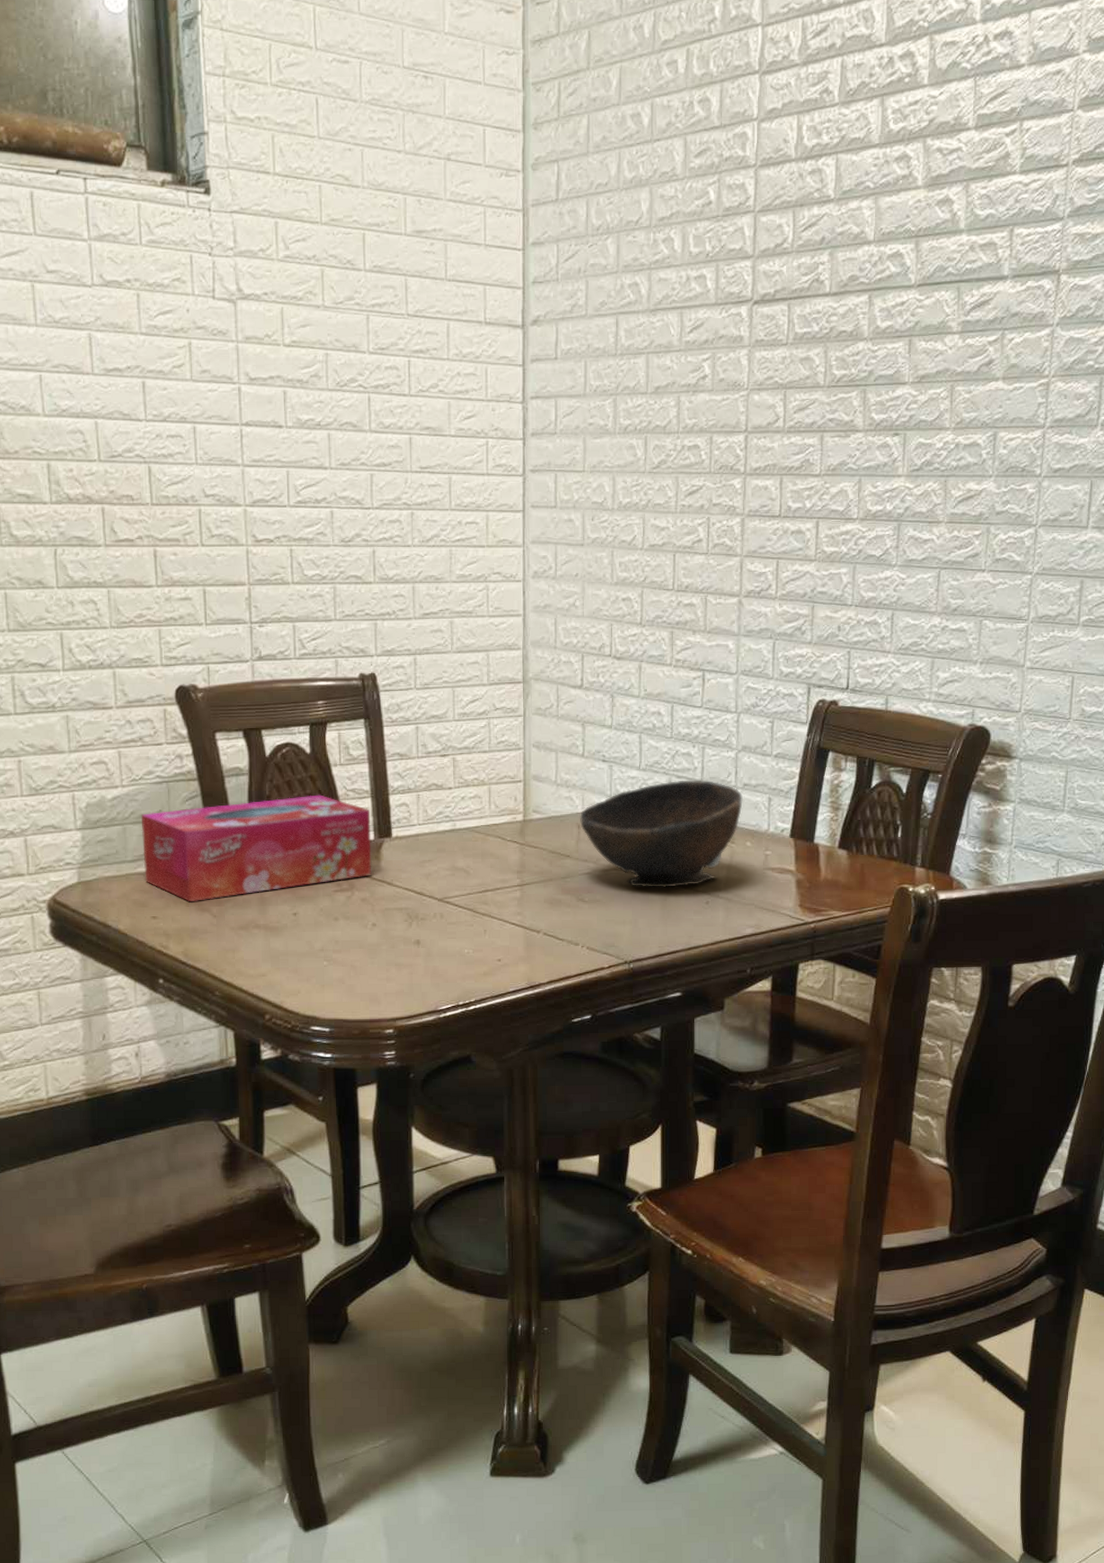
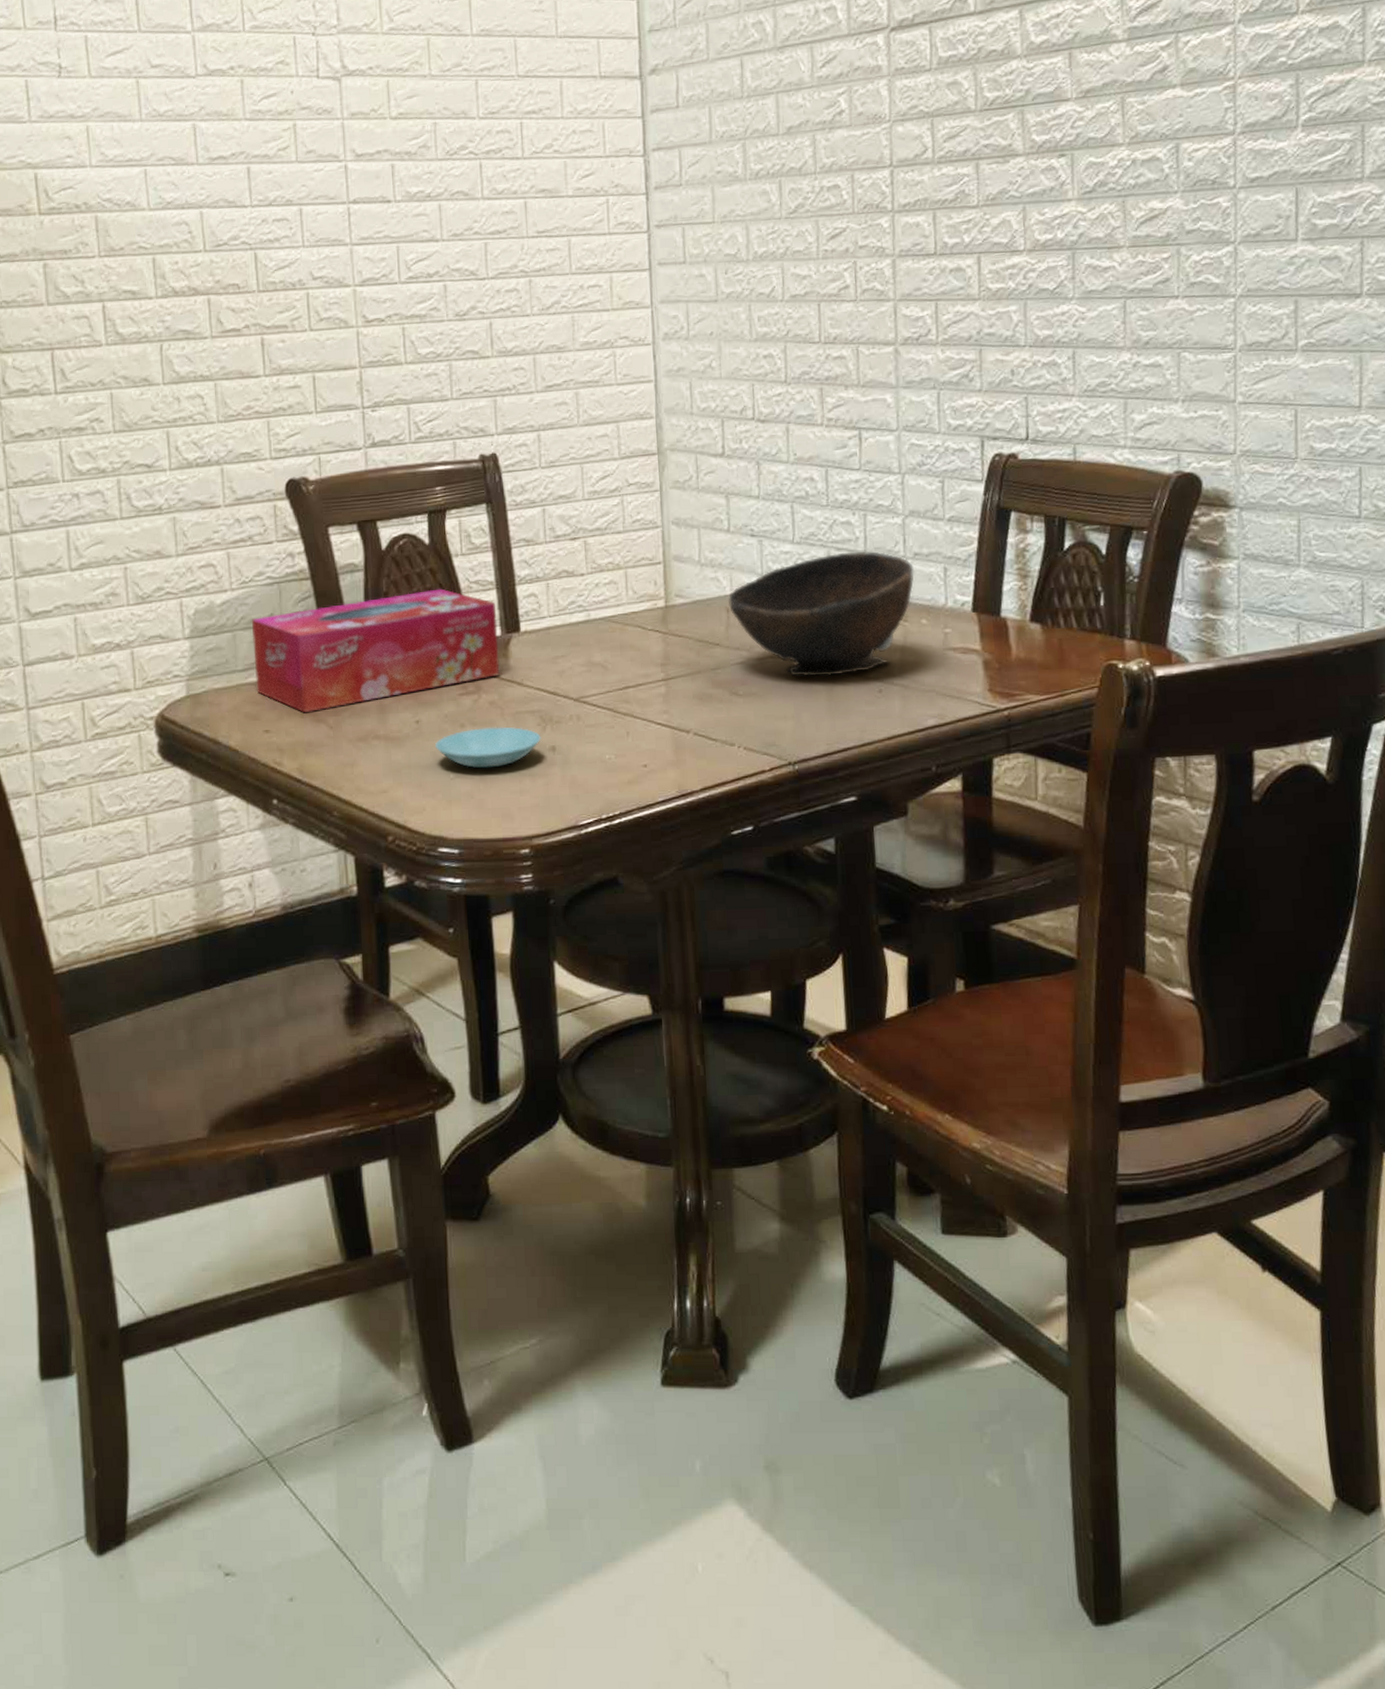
saucer: none [310,921,407,958] -> present [434,727,541,769]

